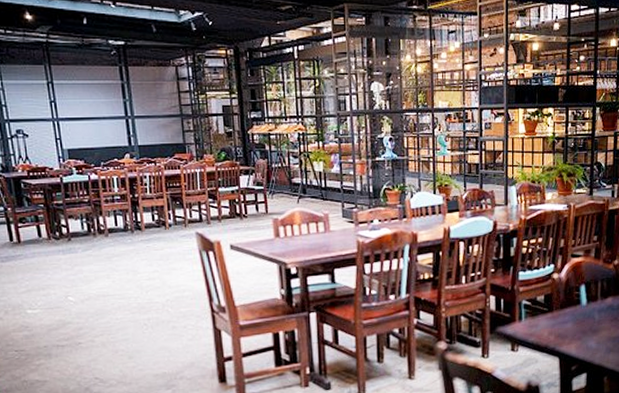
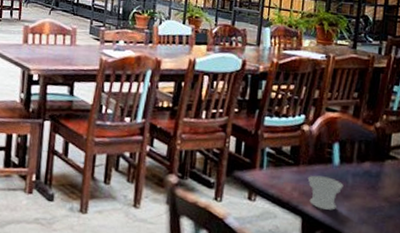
cup: none [561,317,592,347] -> present [307,175,344,210]

